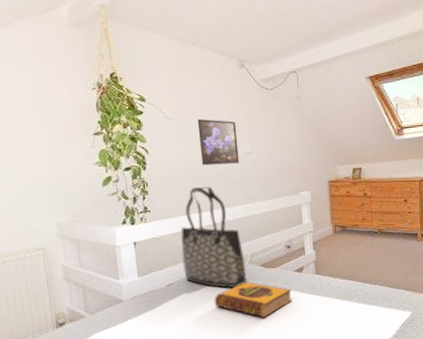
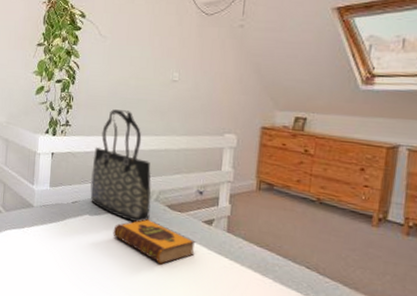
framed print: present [197,118,240,166] -> none [125,39,168,91]

